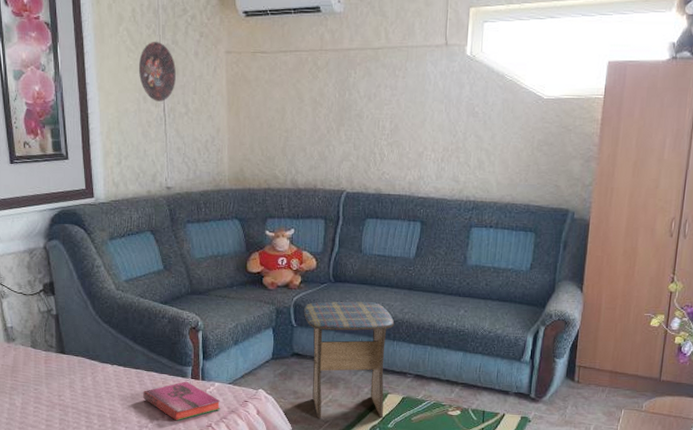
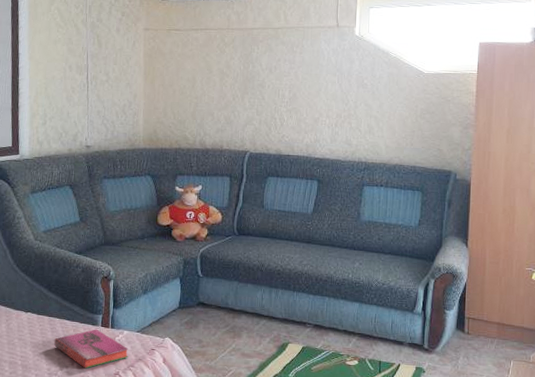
decorative plate: present [139,41,176,102] -> none [66,18,99,70]
stool: present [303,301,395,419] -> none [209,253,295,368]

